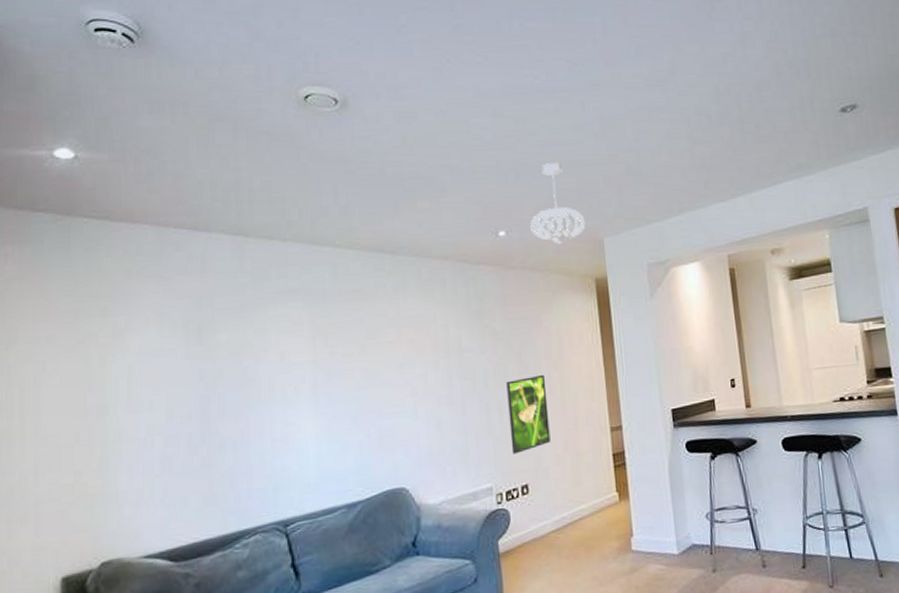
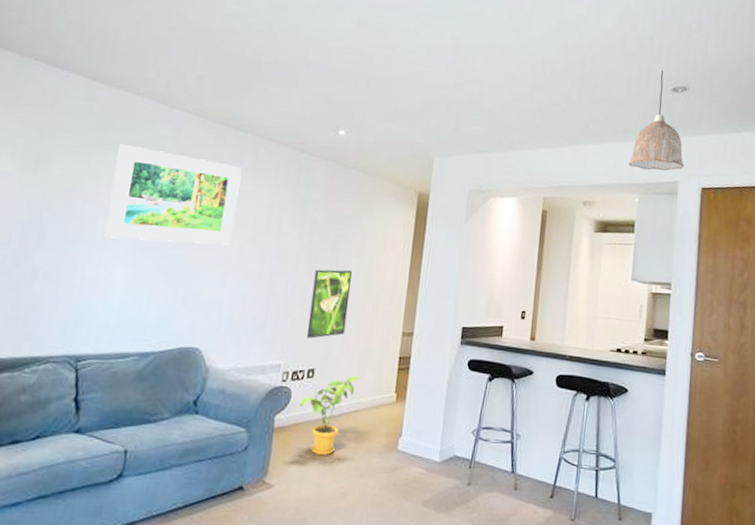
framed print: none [278,291,413,394] -> present [104,143,242,245]
house plant: none [520,482,576,573] -> present [299,375,360,456]
pendant light: present [530,162,586,244] -> none [369,77,421,154]
pendant lamp: none [810,92,871,203] -> present [629,70,685,171]

